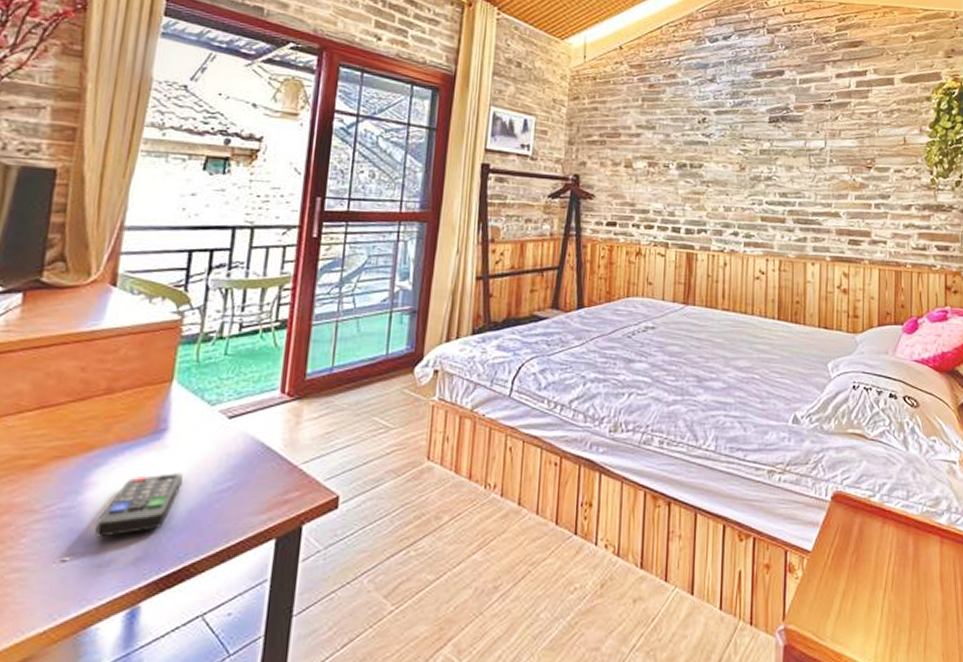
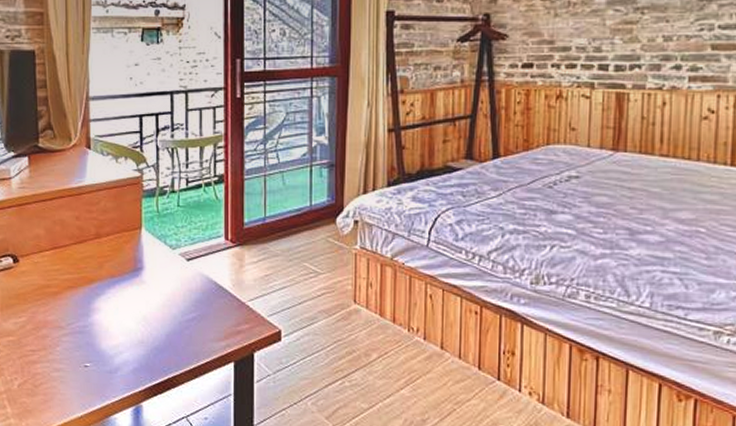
remote control: present [95,473,183,538] -> none [104,303,159,351]

